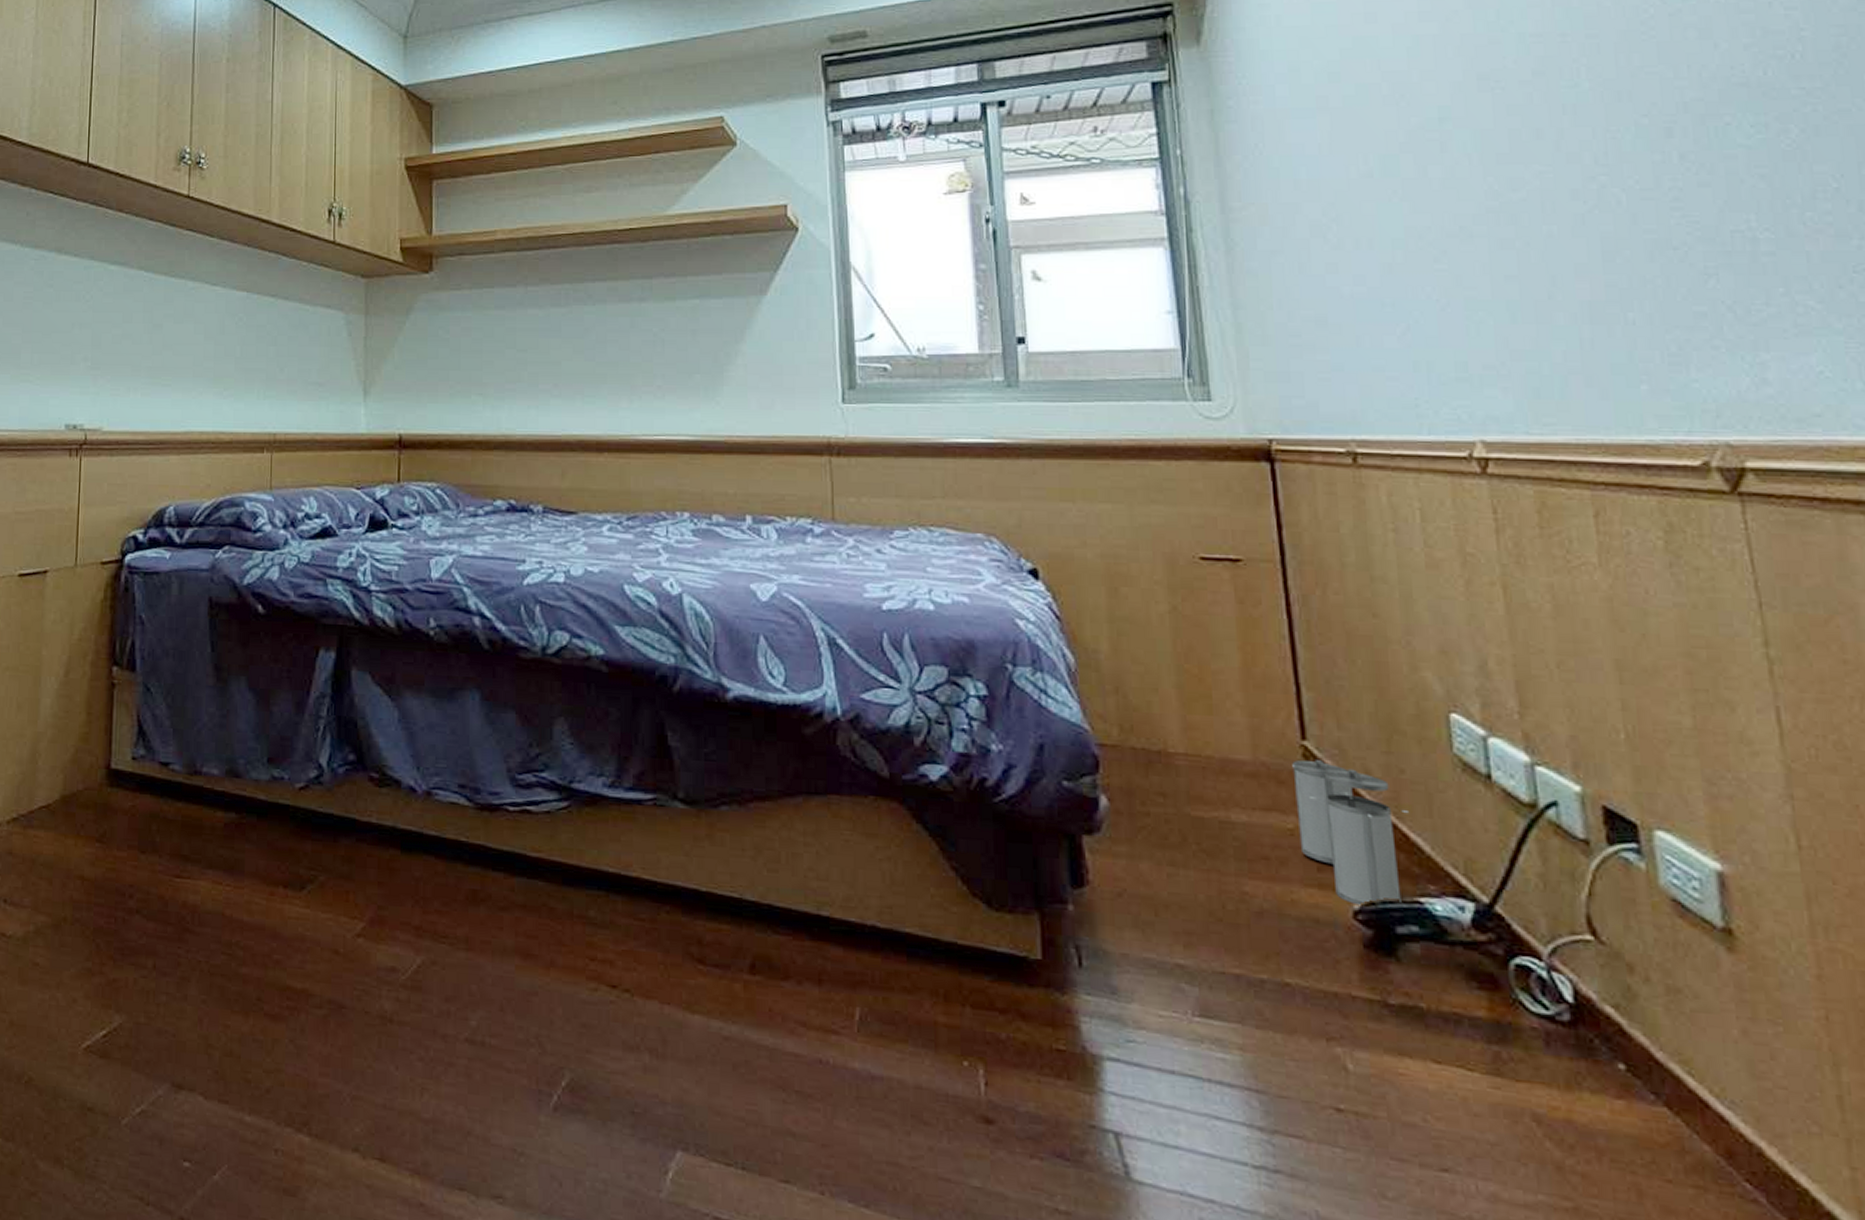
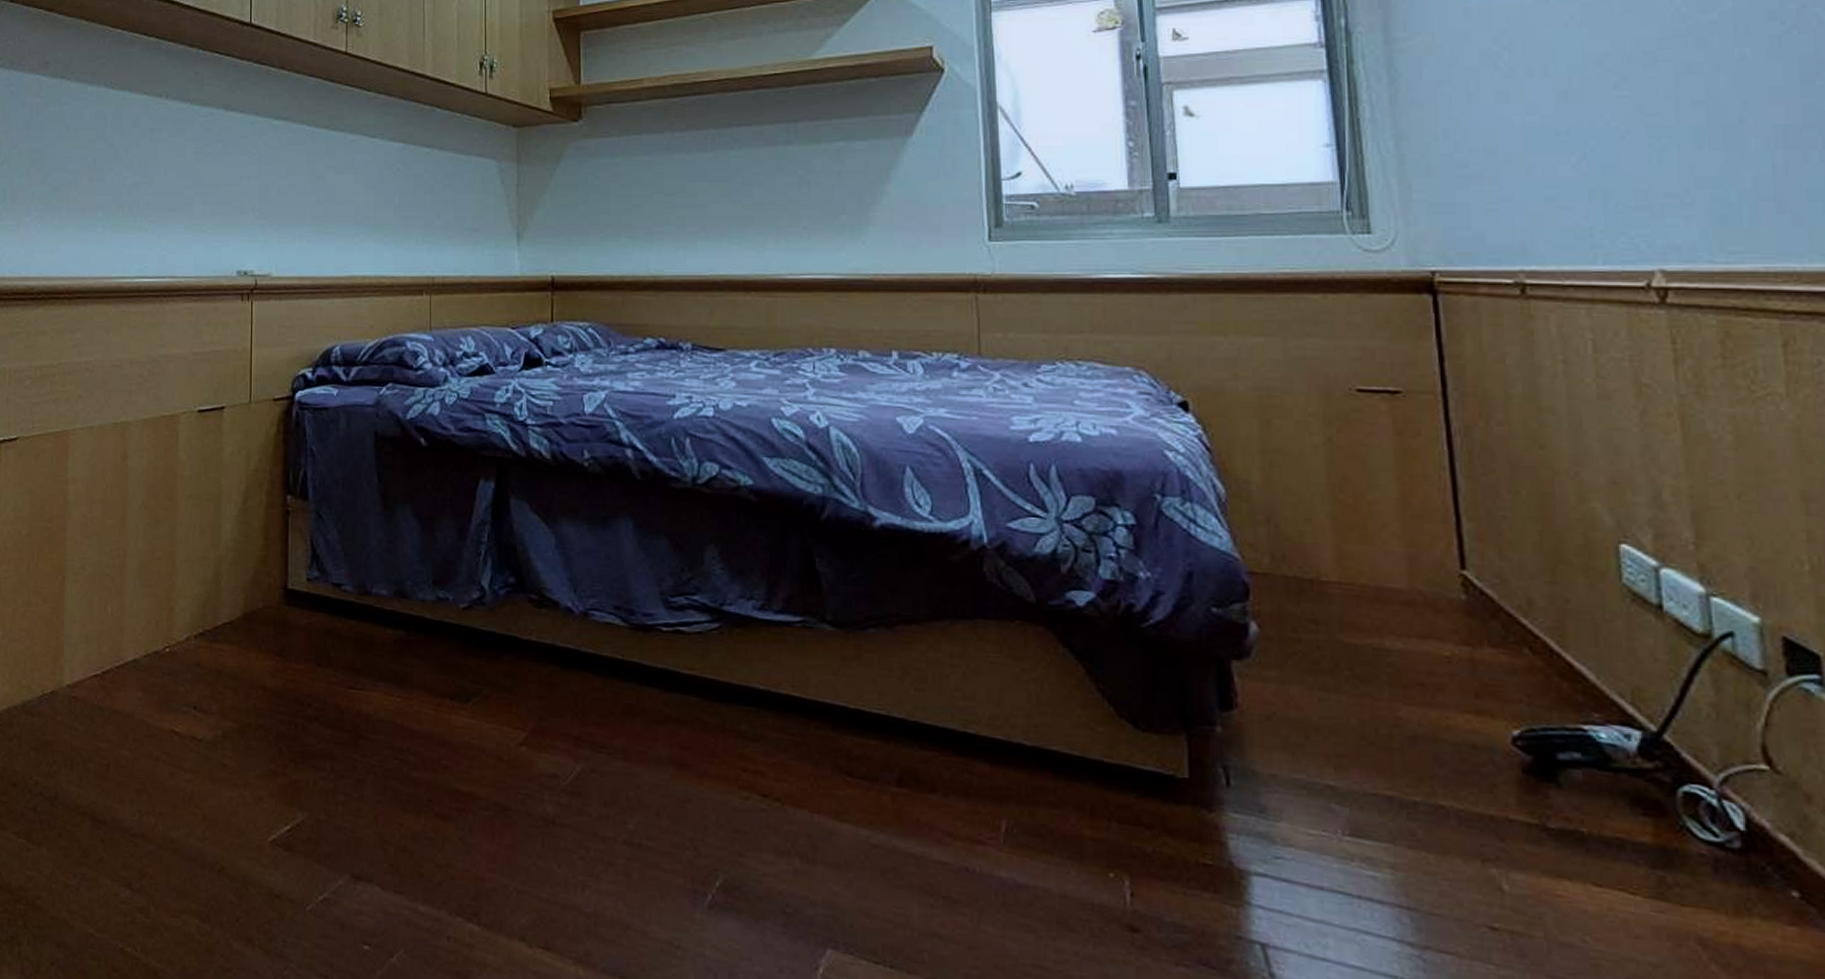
trash can: present [1292,760,1408,906] -> none [1451,589,1573,732]

